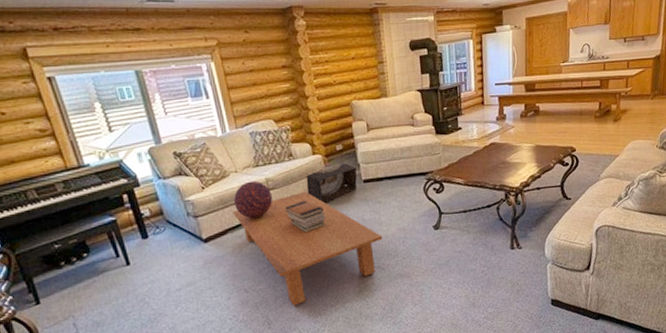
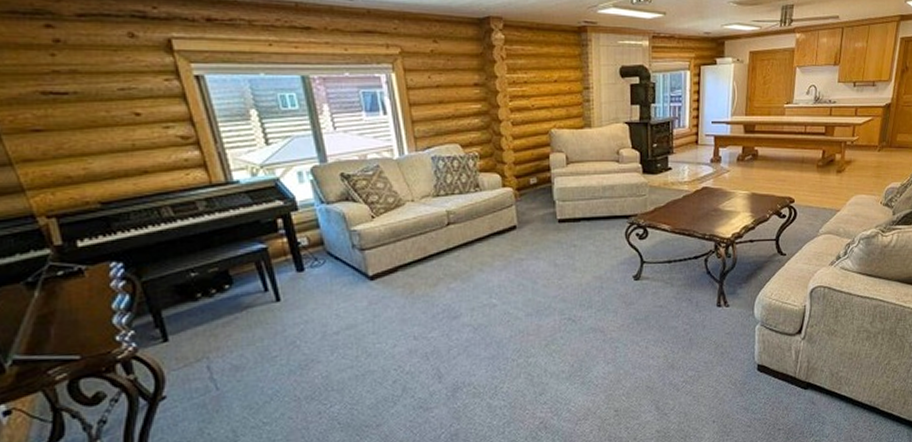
coffee table: present [232,191,383,306] -> none [405,228,576,359]
decorative globe: present [234,180,272,219] -> none [408,212,452,256]
book stack: present [285,200,325,233] -> none [467,238,512,276]
storage bin: present [306,163,357,204] -> none [493,199,552,244]

